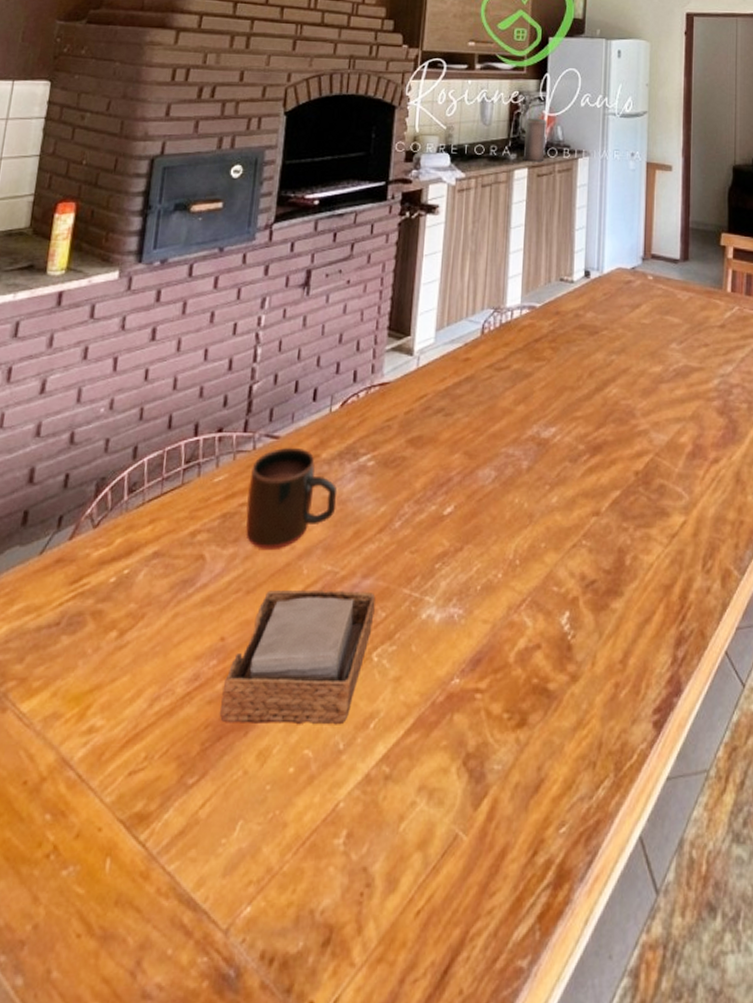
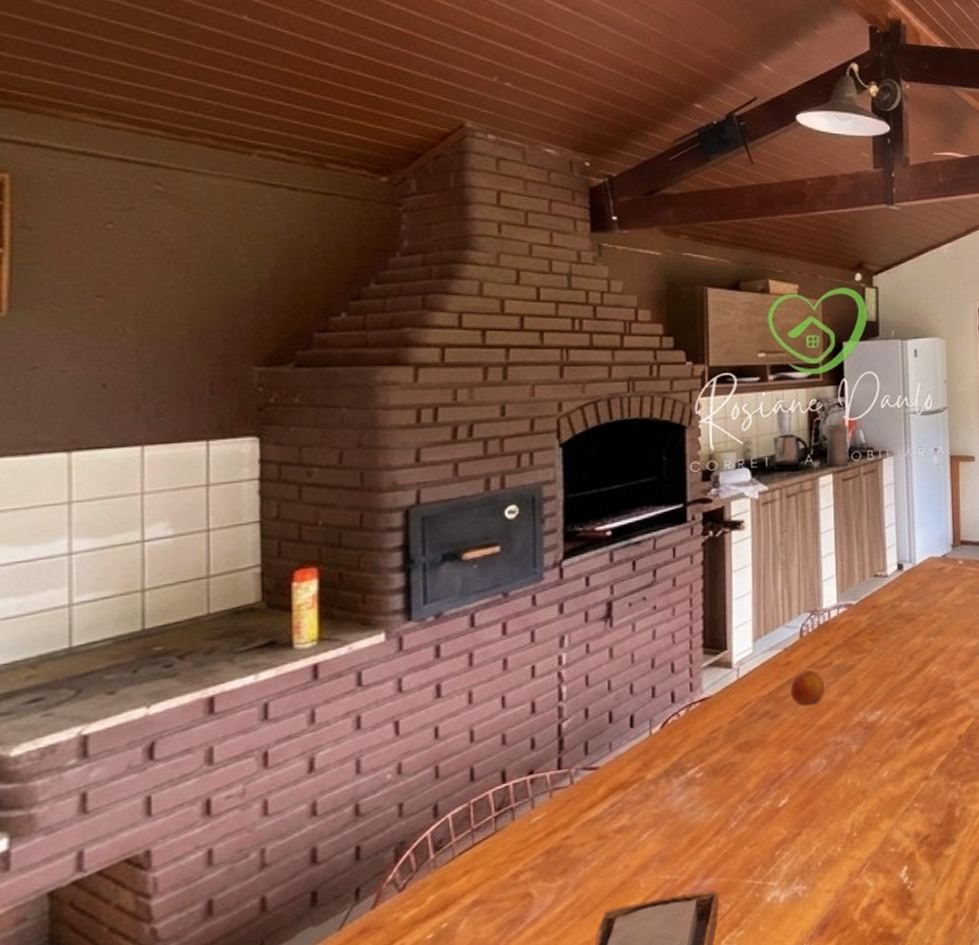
mug: present [246,447,338,549] -> none [570,773,668,875]
fruit: none [467,371,502,409] -> present [790,670,826,706]
kettle: none [473,122,507,162] -> present [773,433,809,472]

